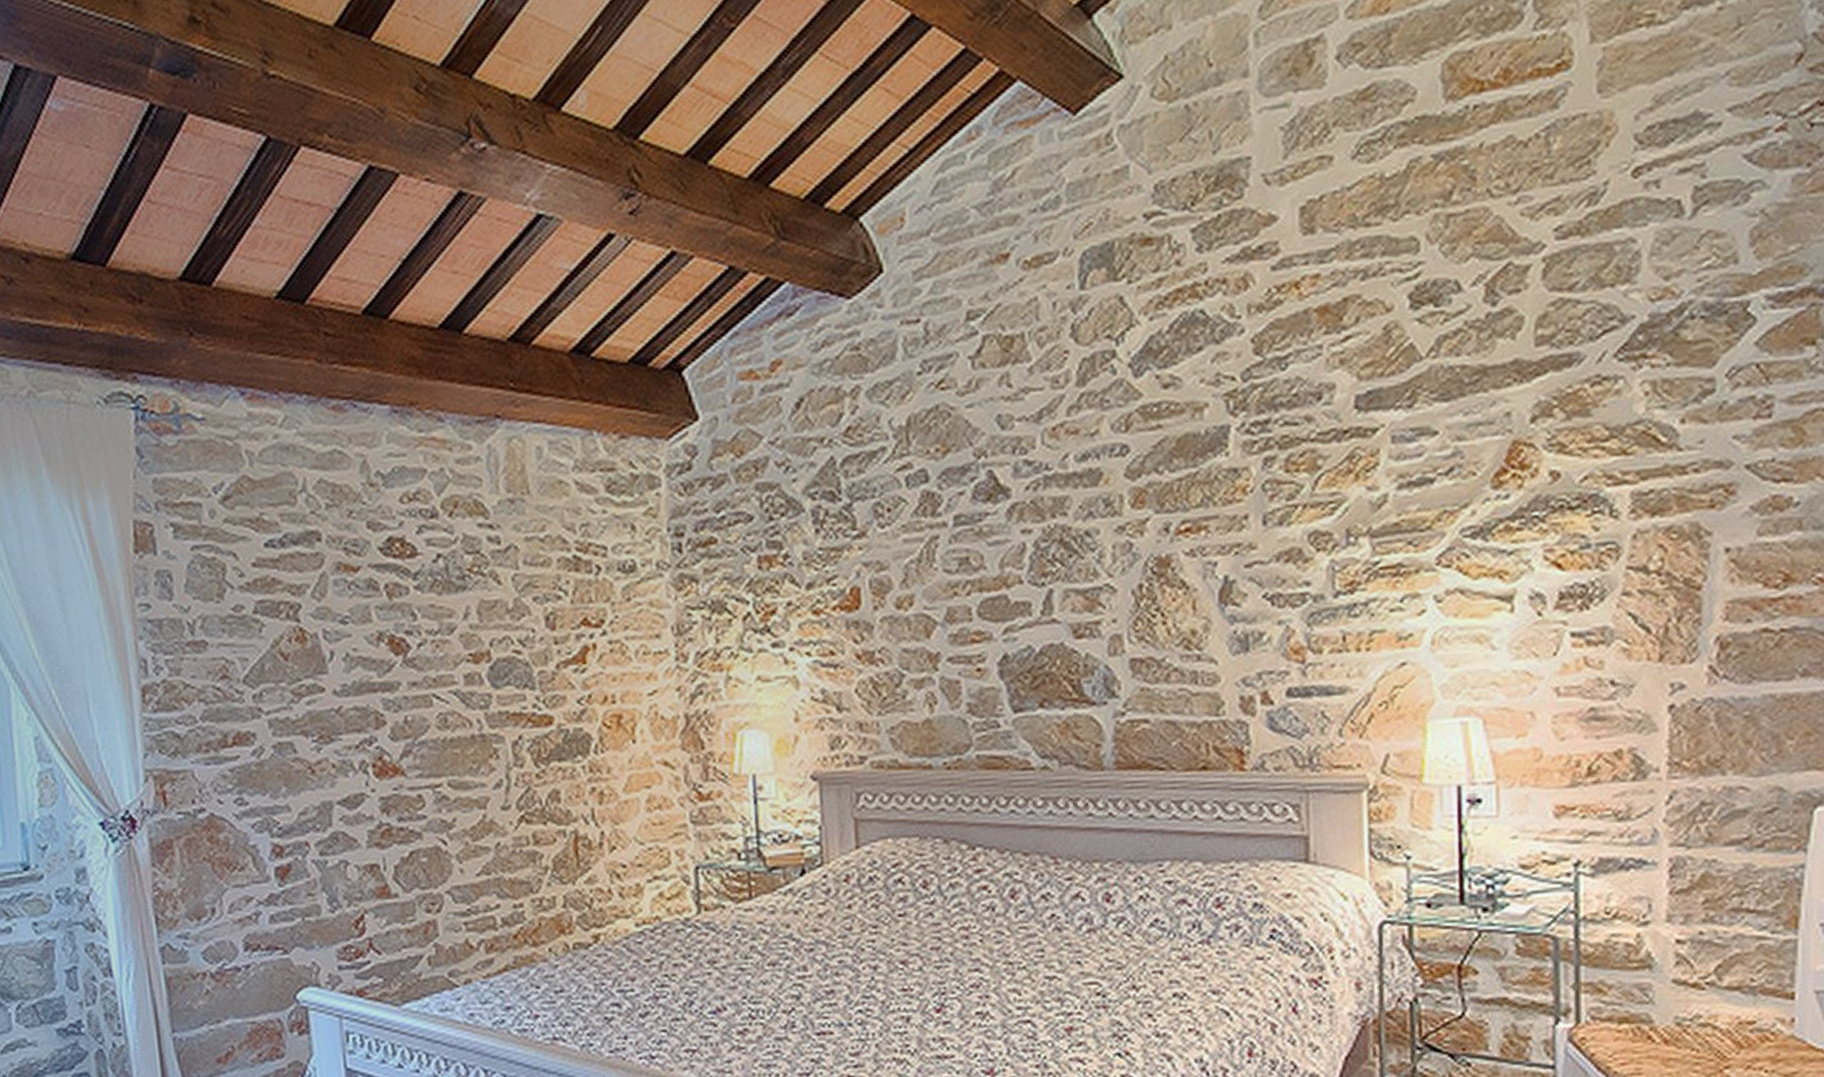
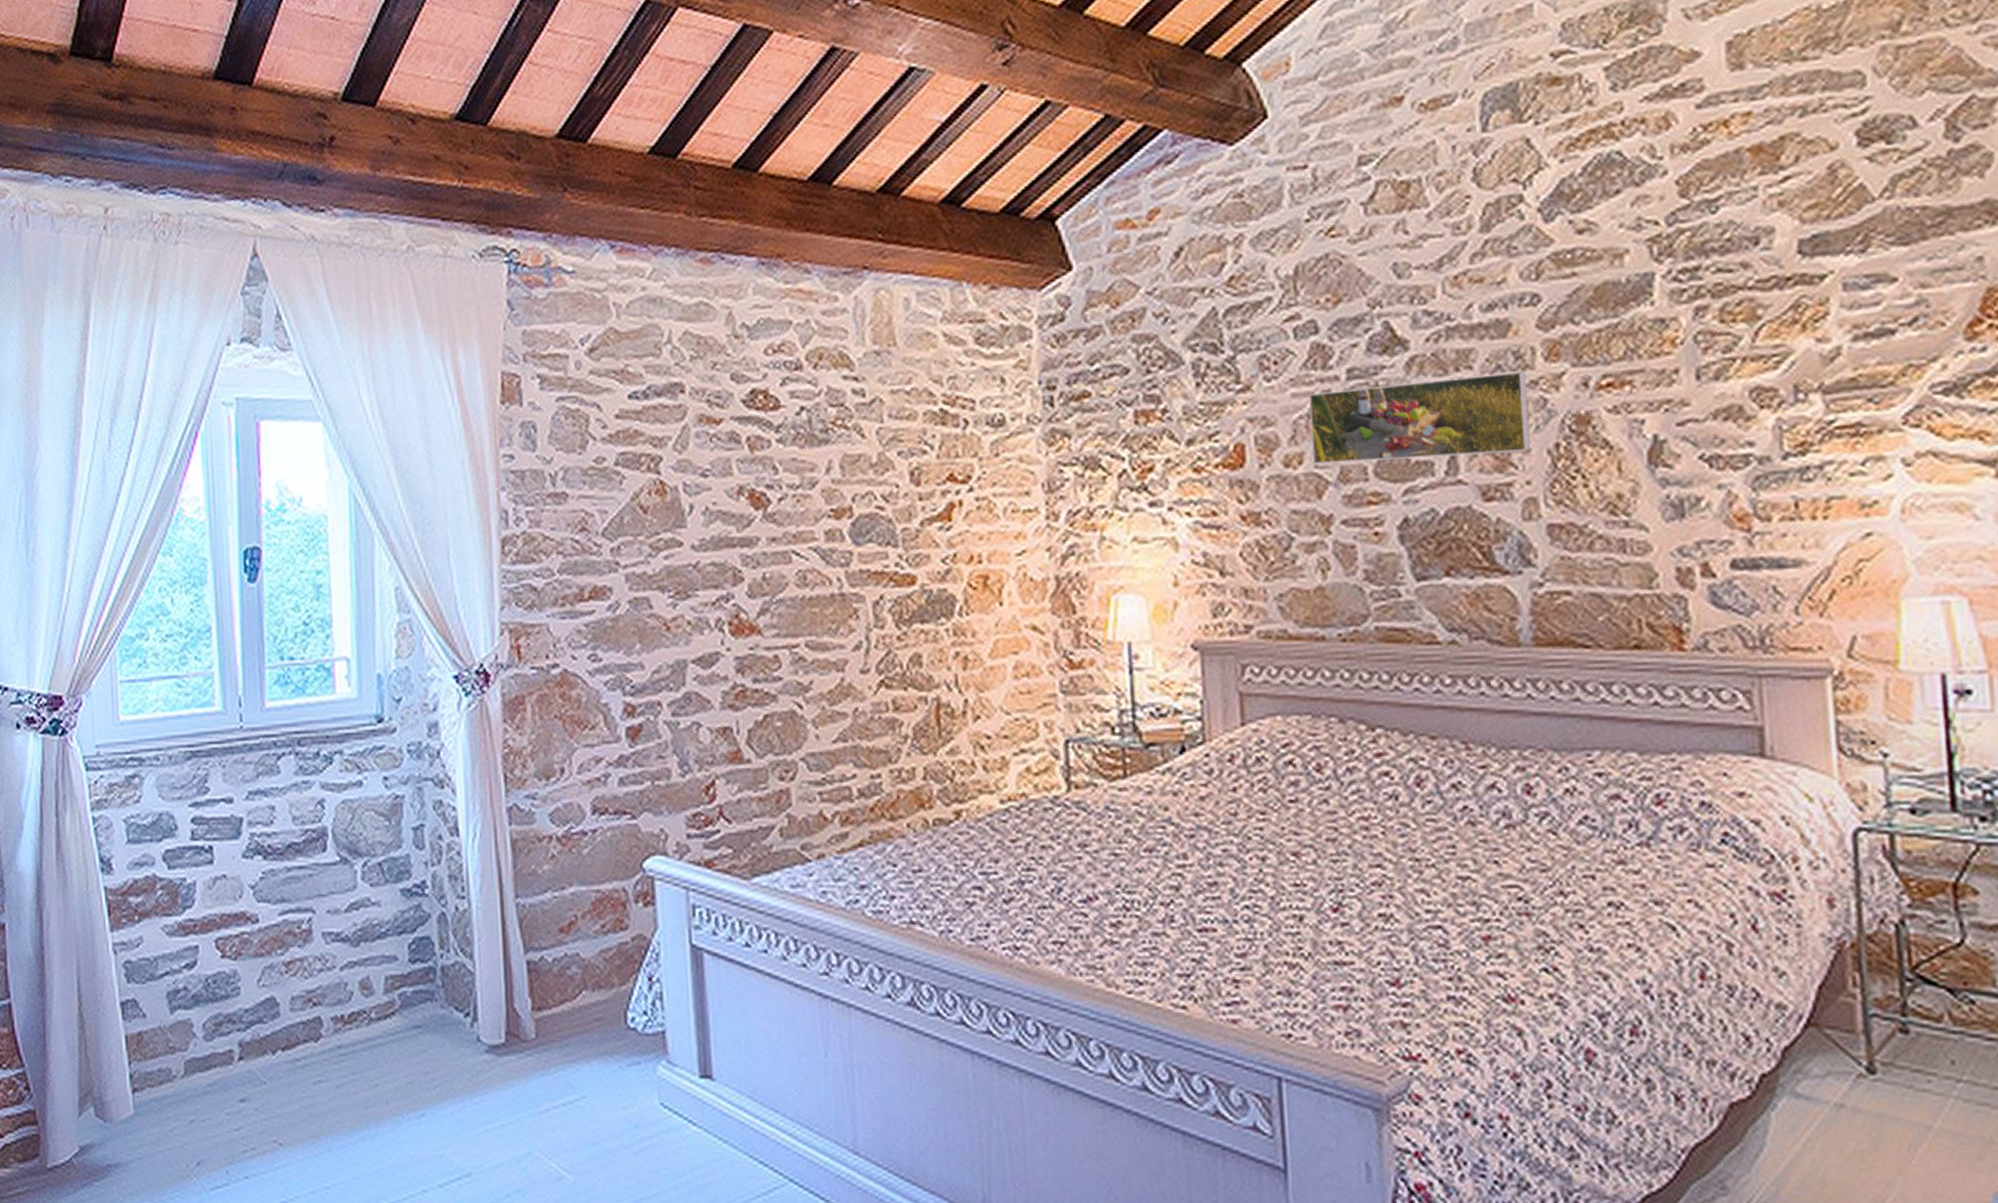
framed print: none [919,518,1118,606] -> present [1308,371,1532,464]

